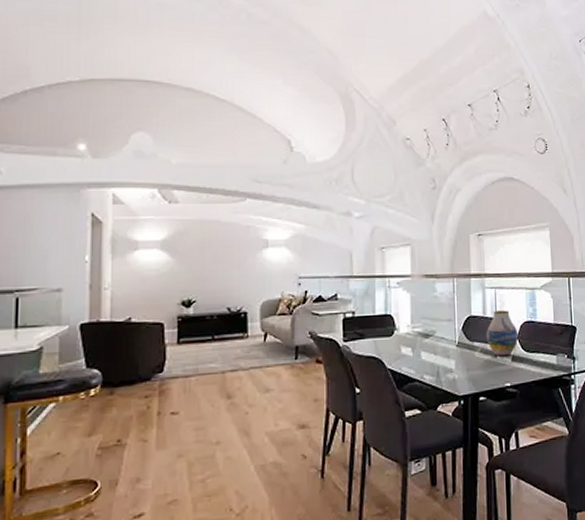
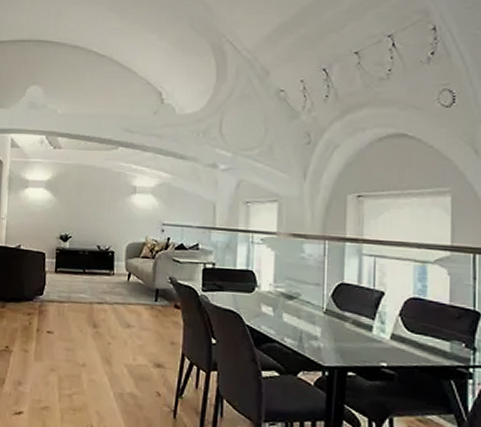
vase: present [486,310,519,357] -> none [360,281,401,333]

